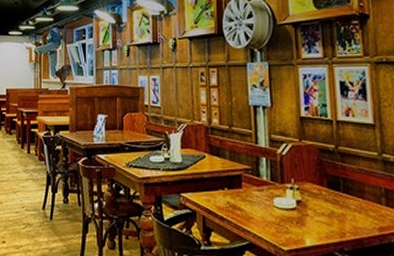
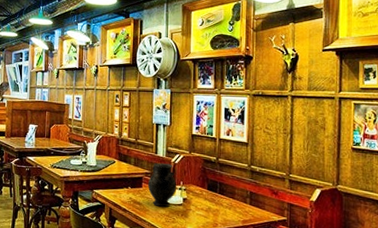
ewer: none [249,156,287,213] -> present [148,163,177,208]

